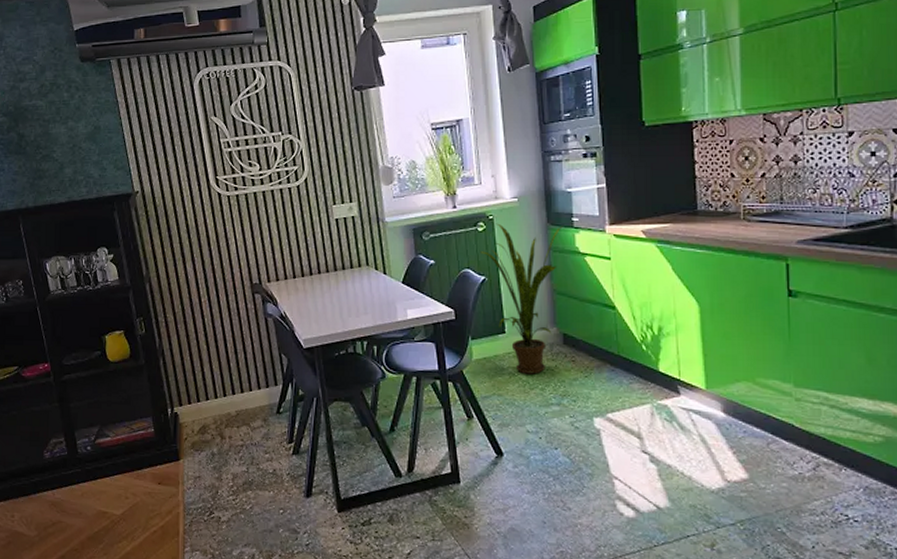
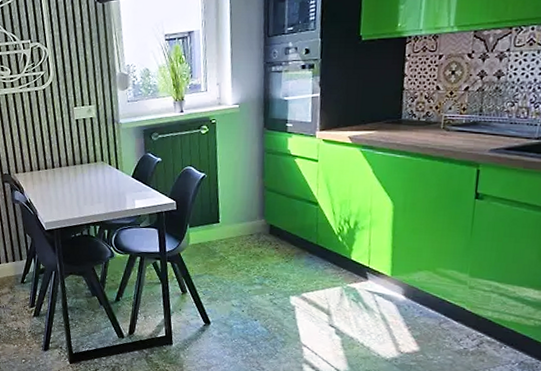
house plant: present [480,223,563,374] -> none [202,126,278,258]

